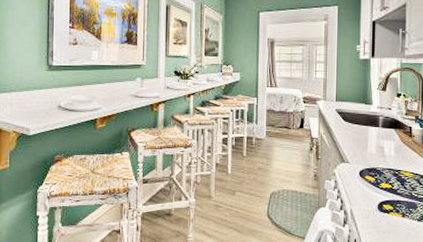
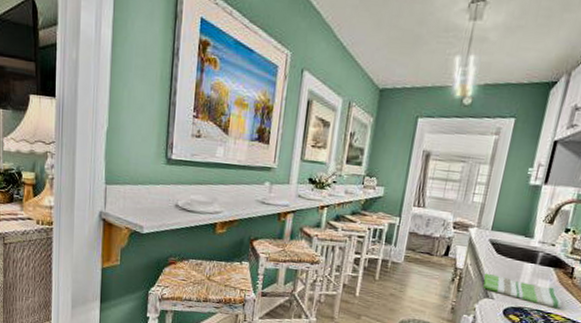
dish towel: none [337,139,409,165] -> present [483,273,563,309]

